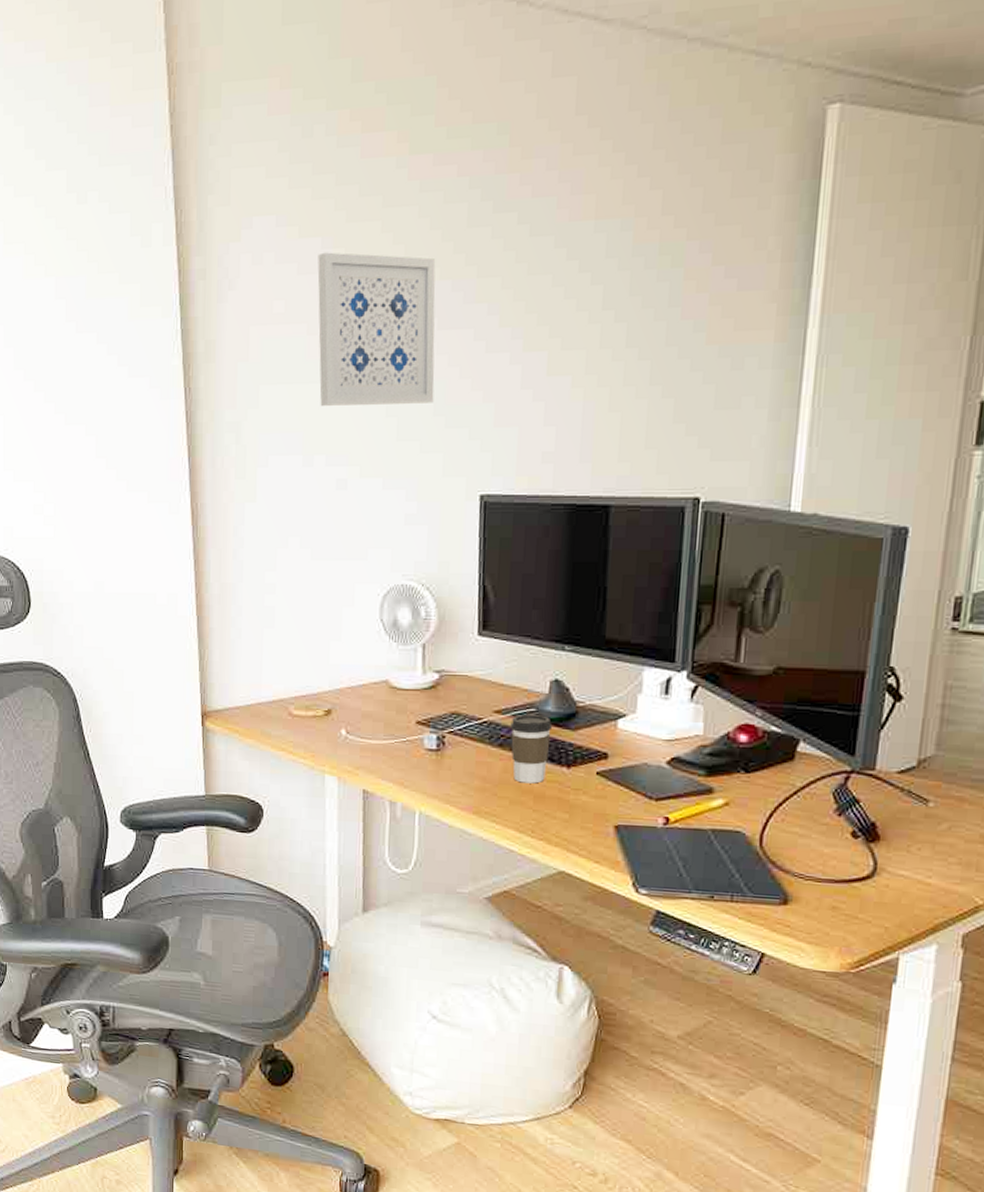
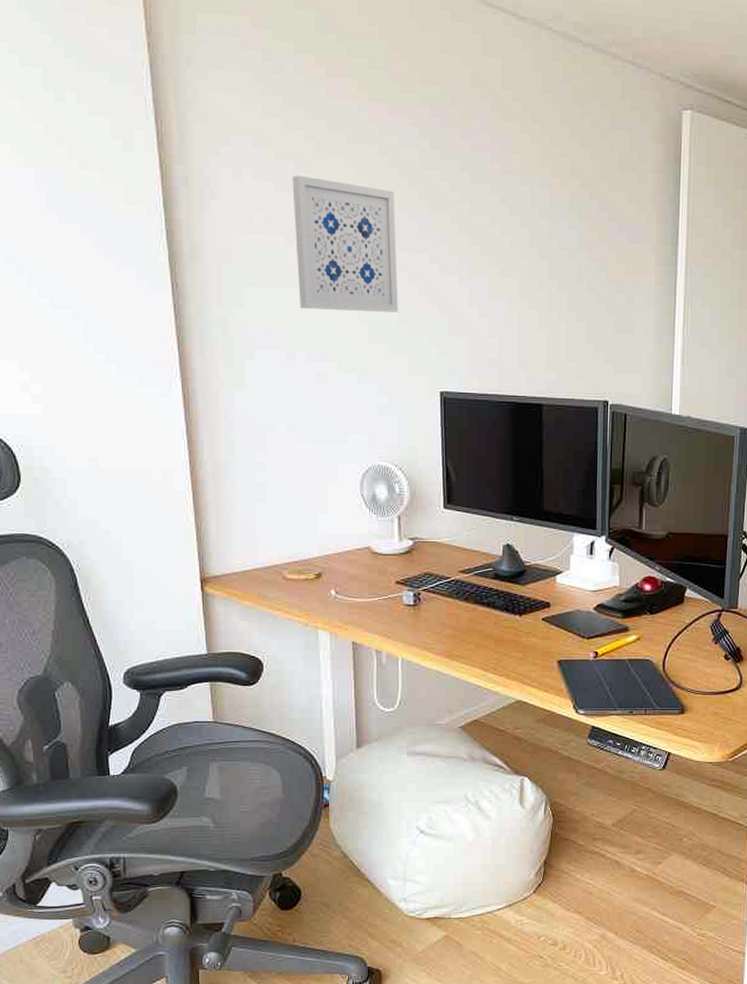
coffee cup: present [510,715,552,784] -> none [473,574,506,630]

